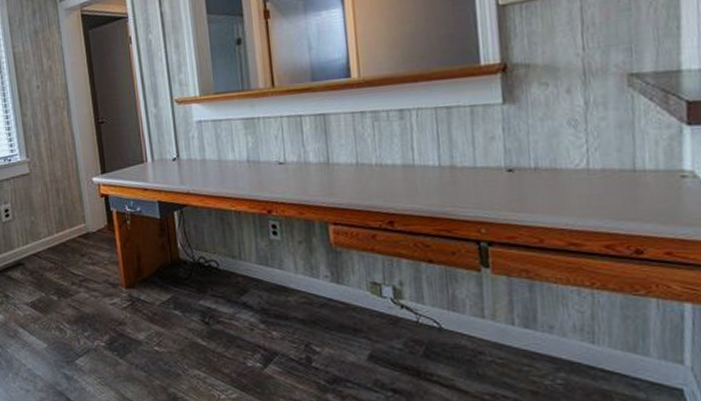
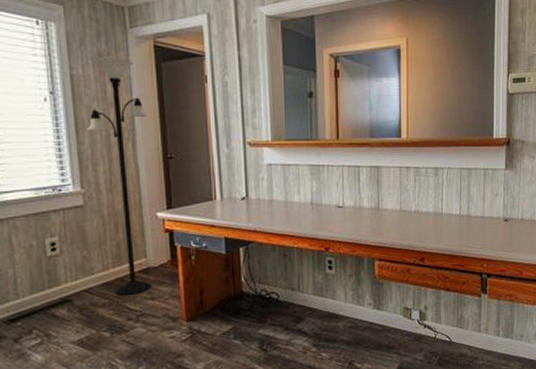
floor lamp: none [29,31,92,260] -> present [87,57,151,295]

